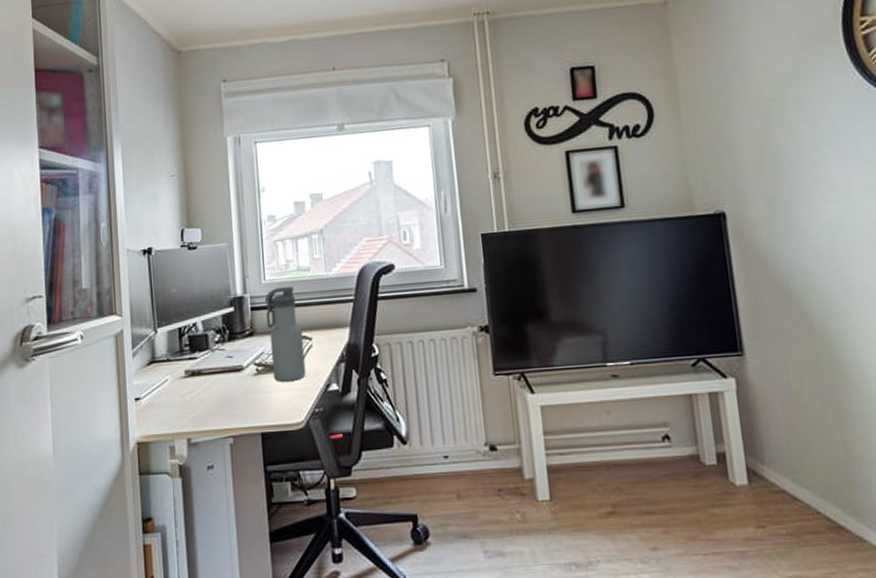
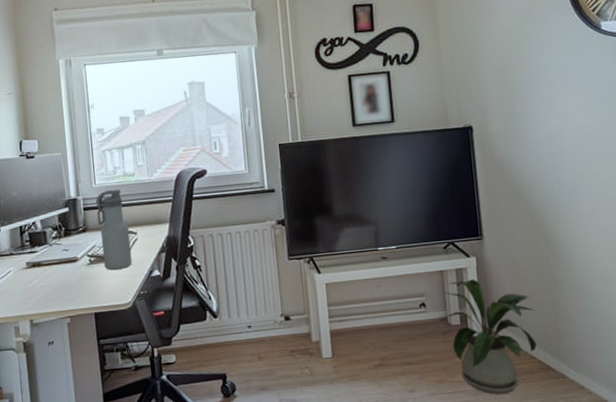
house plant: none [691,406,822,559] -> present [441,279,537,394]

